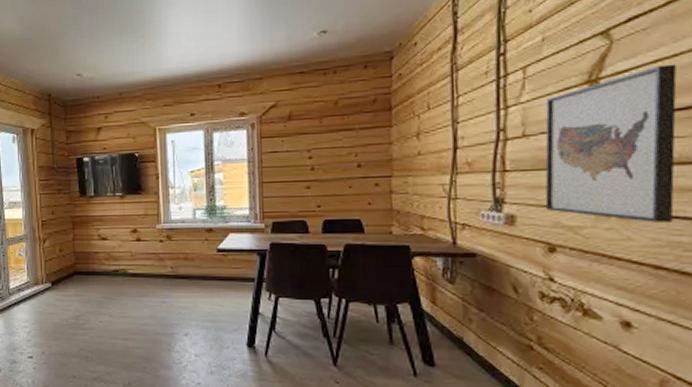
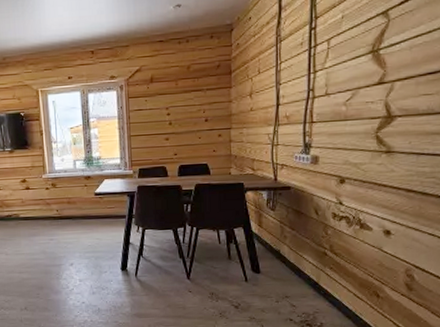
wall art: present [545,64,677,222] -> none [339,38,430,158]

